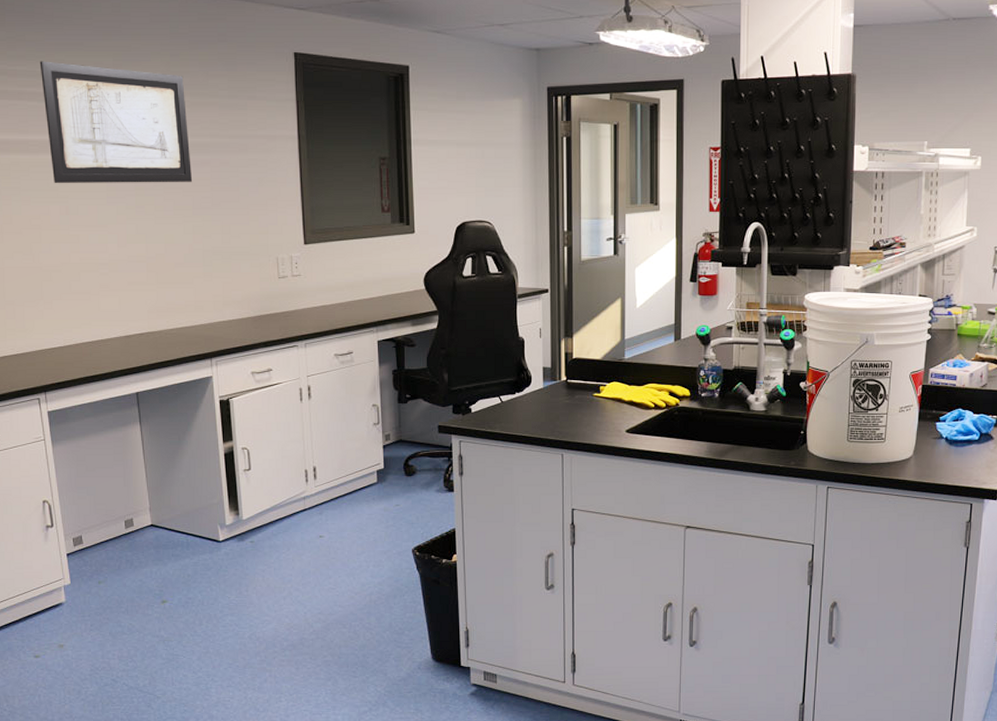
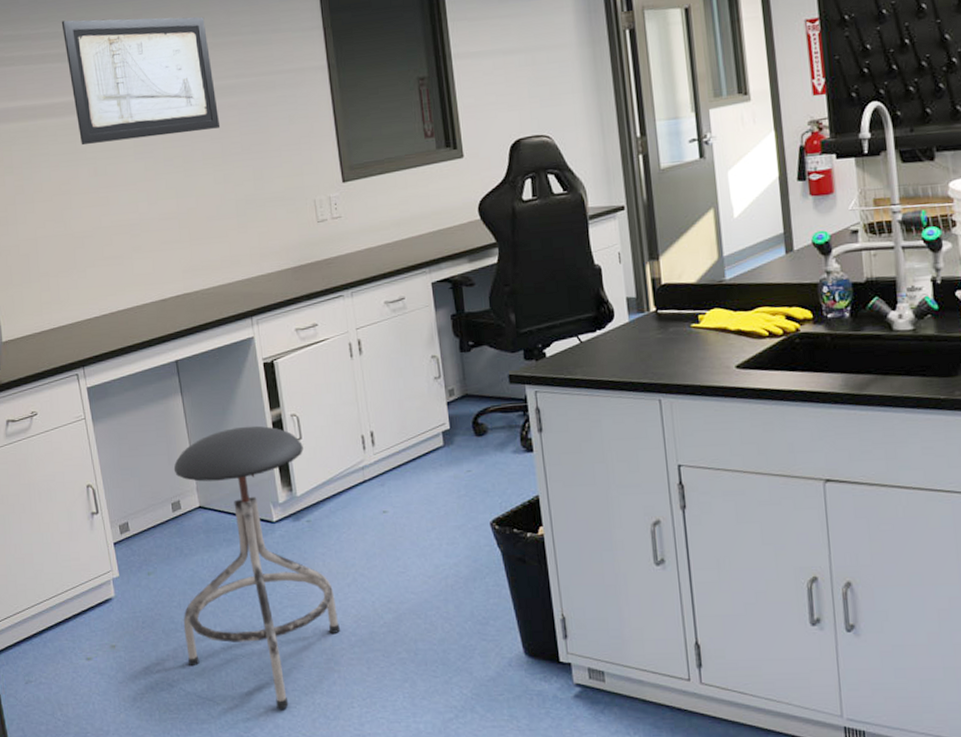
stool: none [128,456,274,703] -> present [173,425,340,710]

